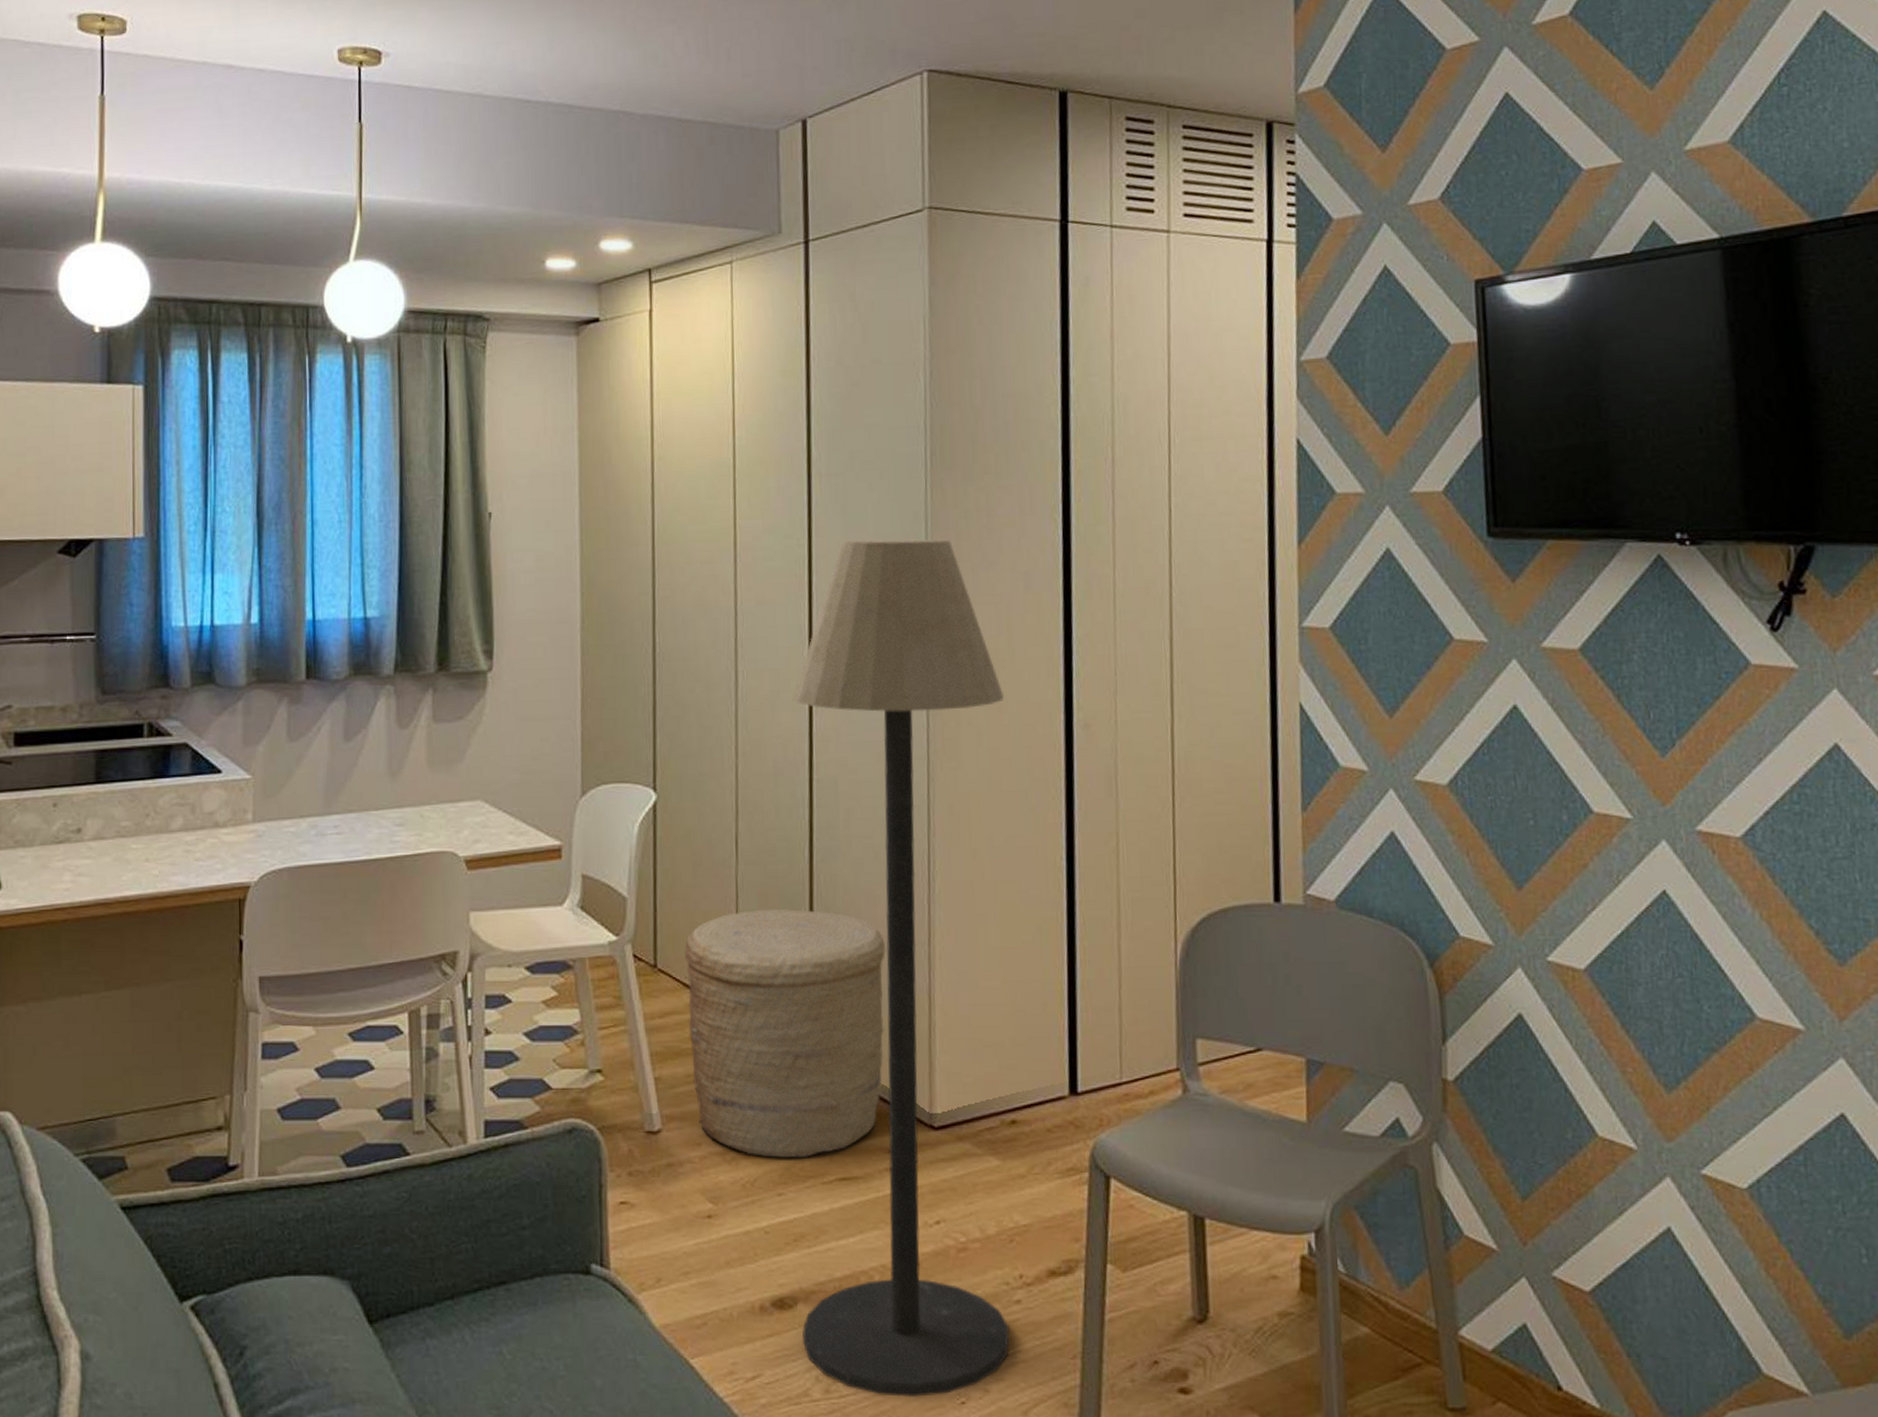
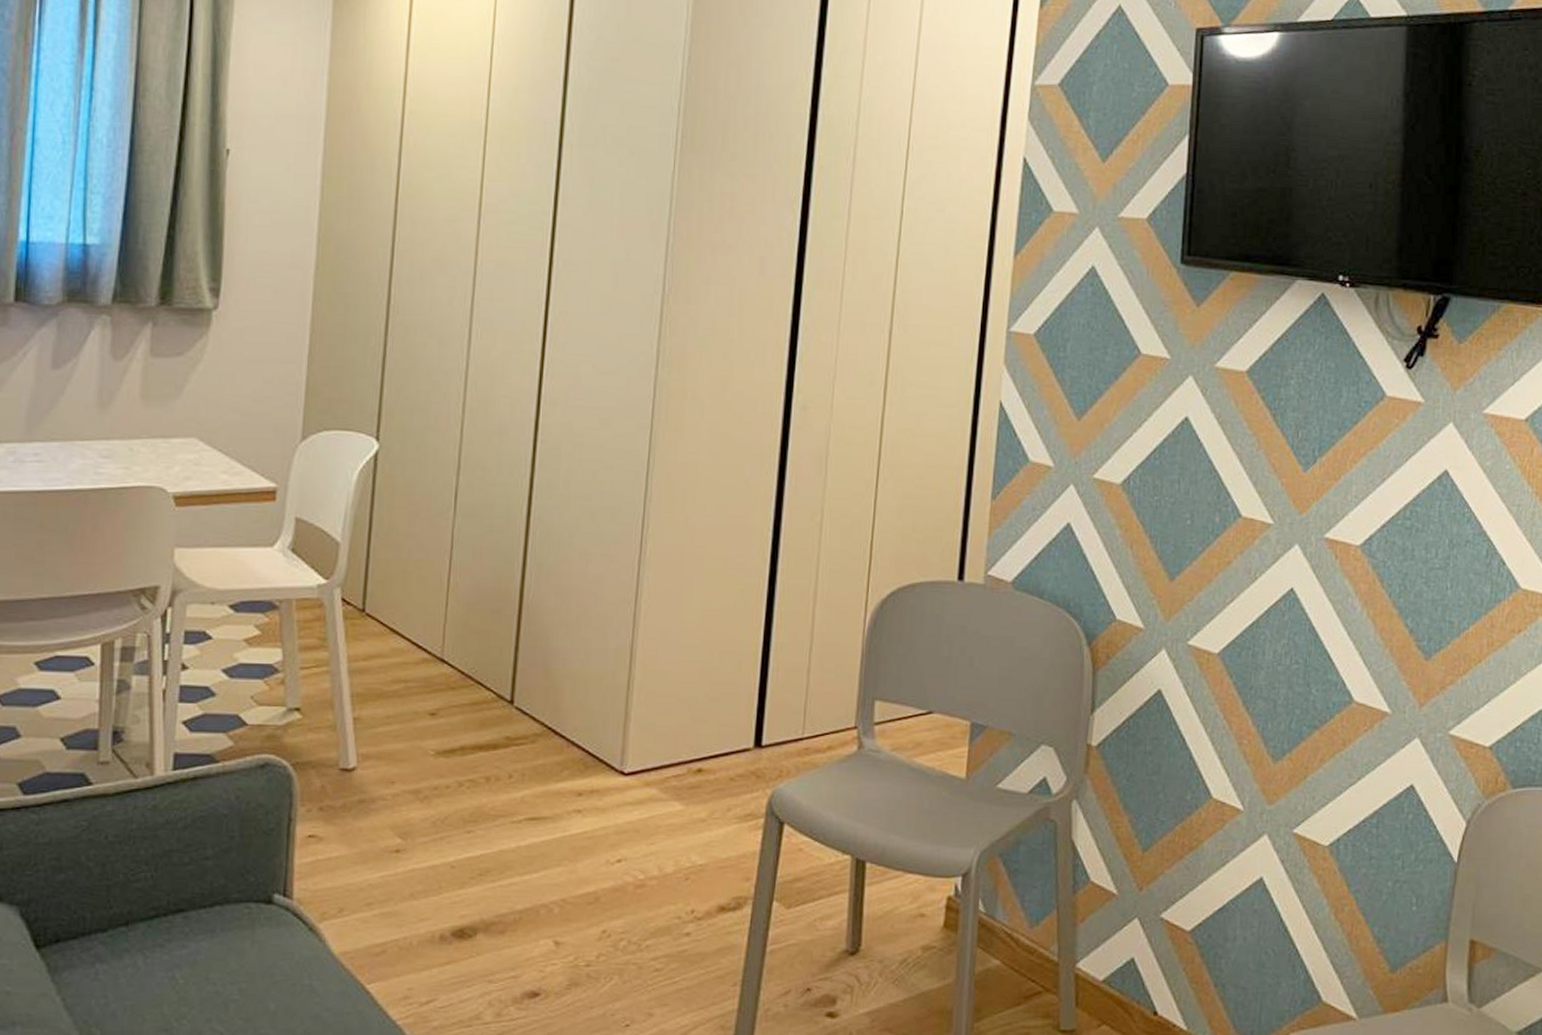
basket: present [685,908,886,1158] -> none [392,561,594,798]
floor lamp: present [792,538,1010,1398] -> none [479,211,729,1021]

